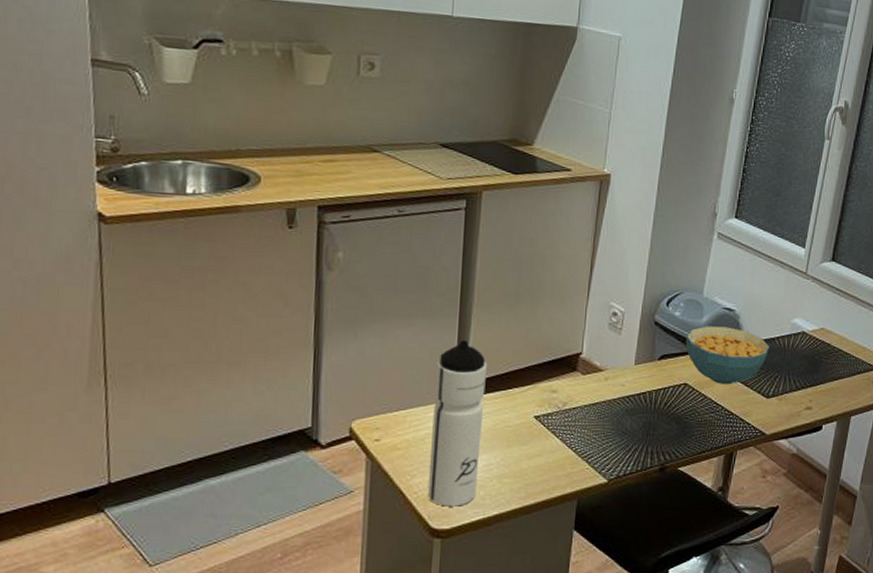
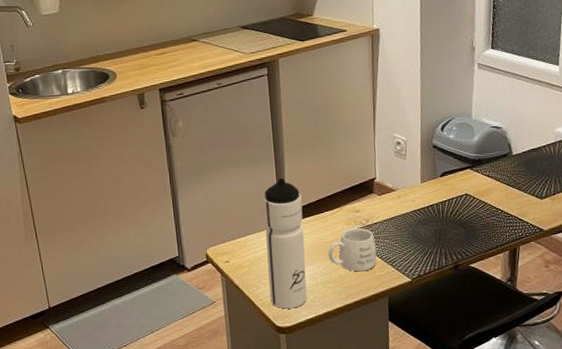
mug: none [510,411,572,466] -> present [328,227,377,272]
cereal bowl: present [685,326,769,385] -> none [461,142,537,192]

